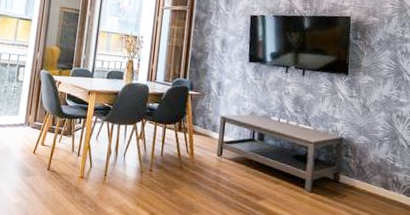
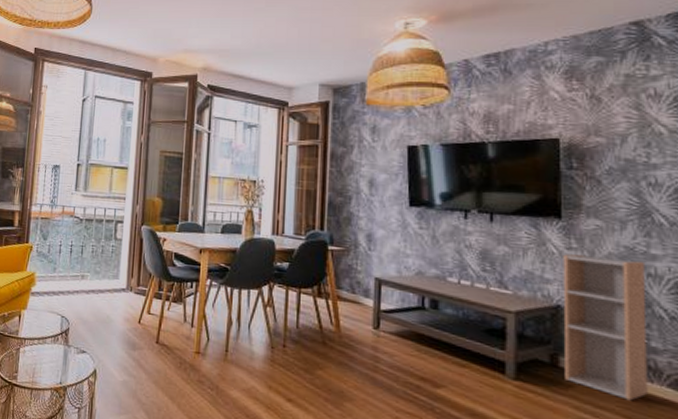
shelf: none [342,101,396,205] -> present [563,254,648,401]

